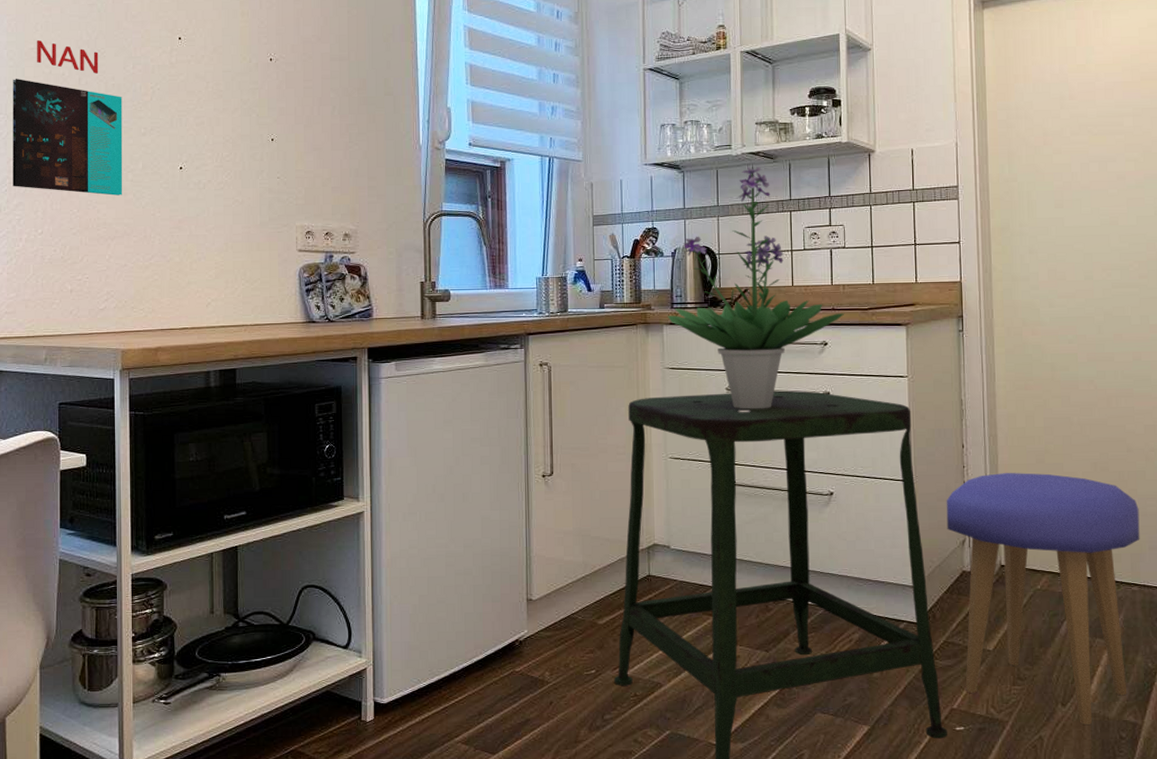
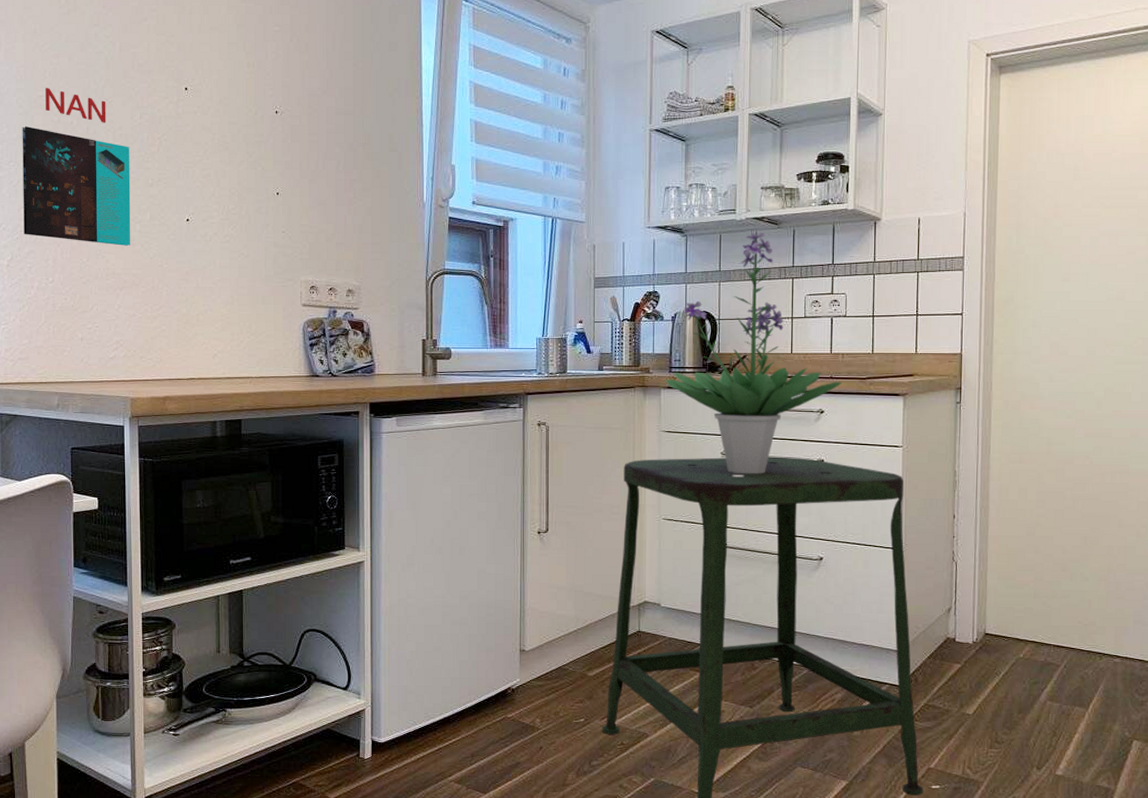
stool: present [946,473,1140,724] -> none [933,544,1126,788]

